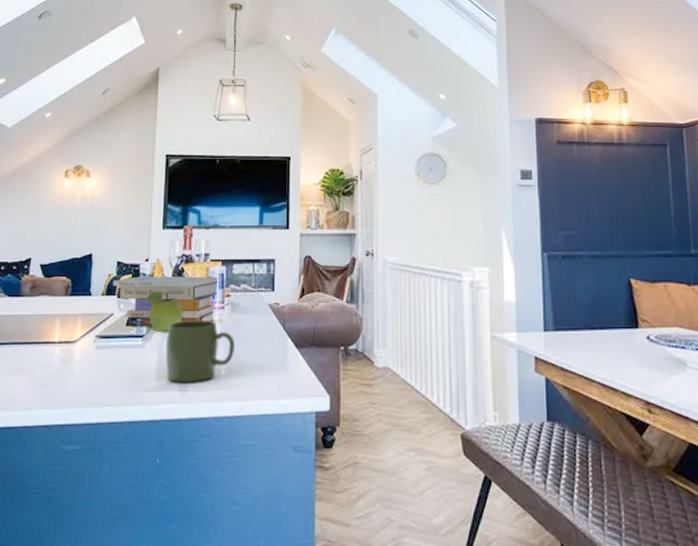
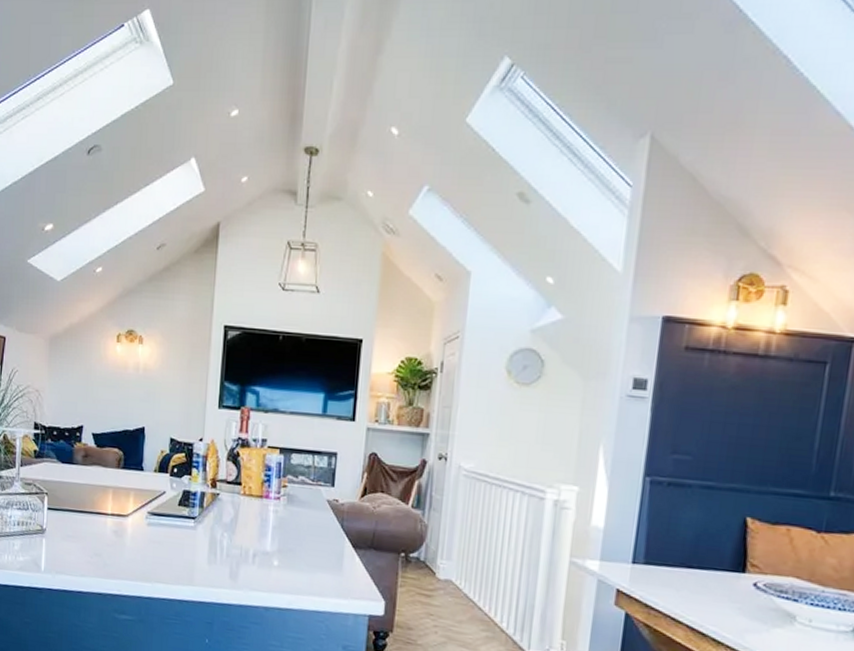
books: present [112,276,219,328] -> none [165,456,275,512]
fruit: present [146,291,184,332] -> none [199,473,237,517]
mug: present [165,319,235,383] -> none [217,507,289,571]

